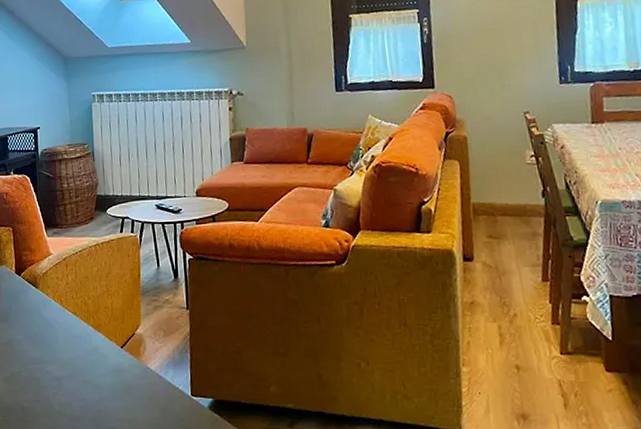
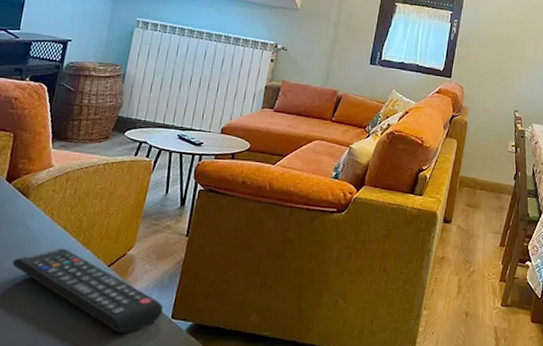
remote control: none [37,333,182,416] -> present [11,248,164,335]

